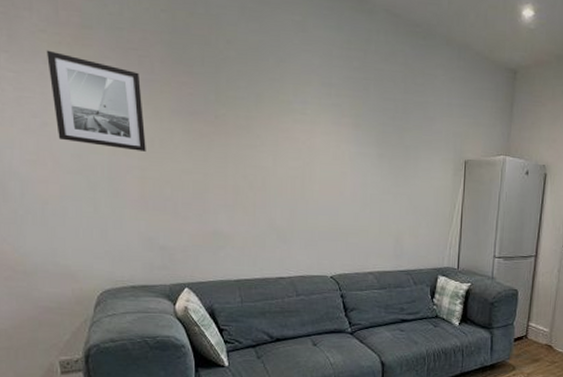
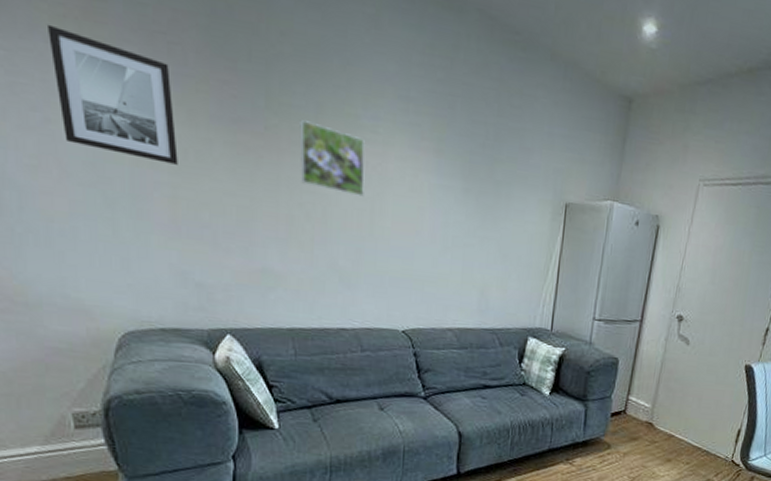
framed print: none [243,108,297,167] -> present [299,120,366,197]

